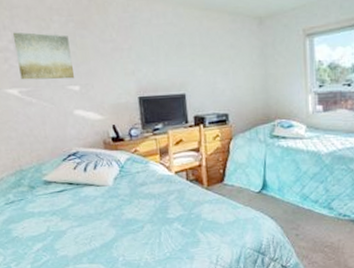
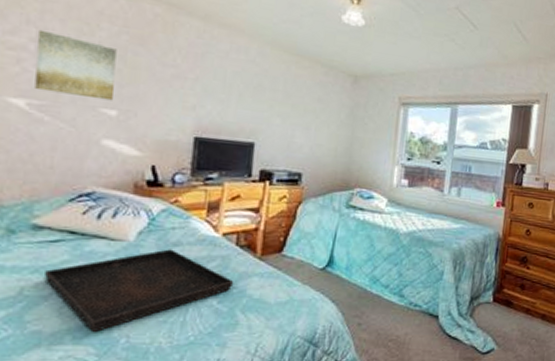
serving tray: none [60,188,191,254] -> present [45,249,234,332]

